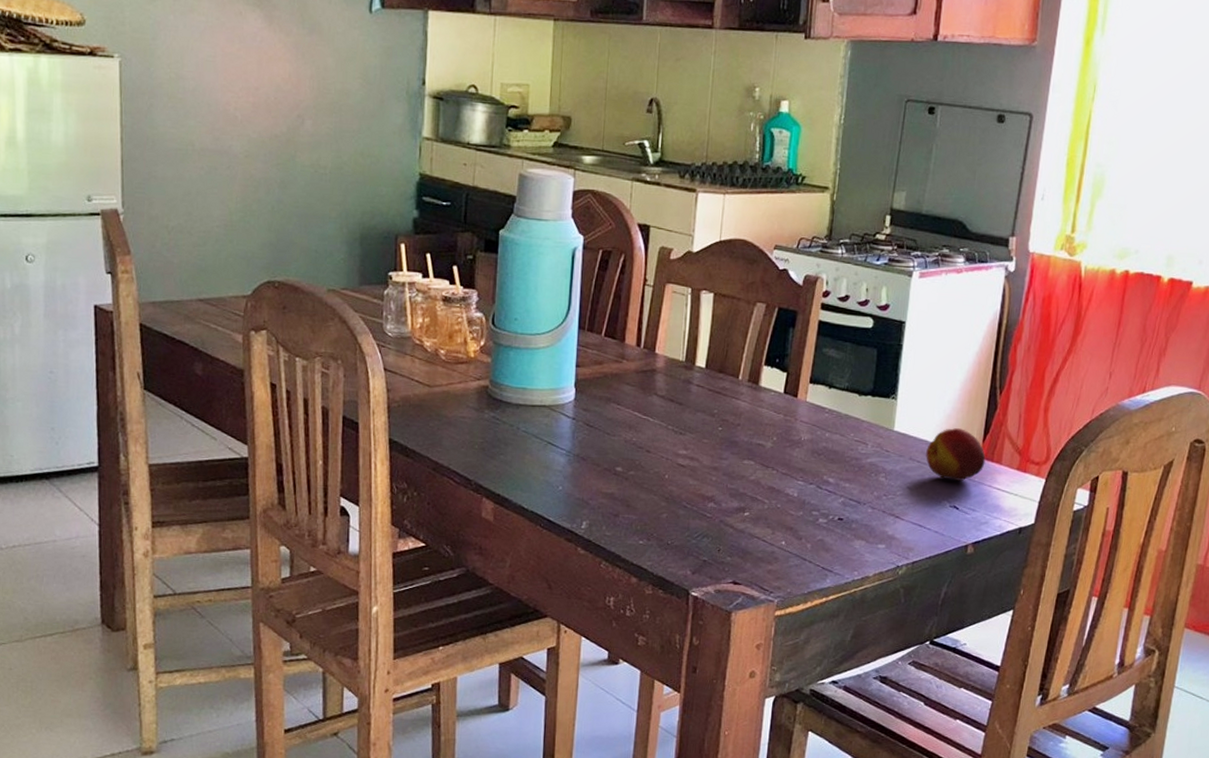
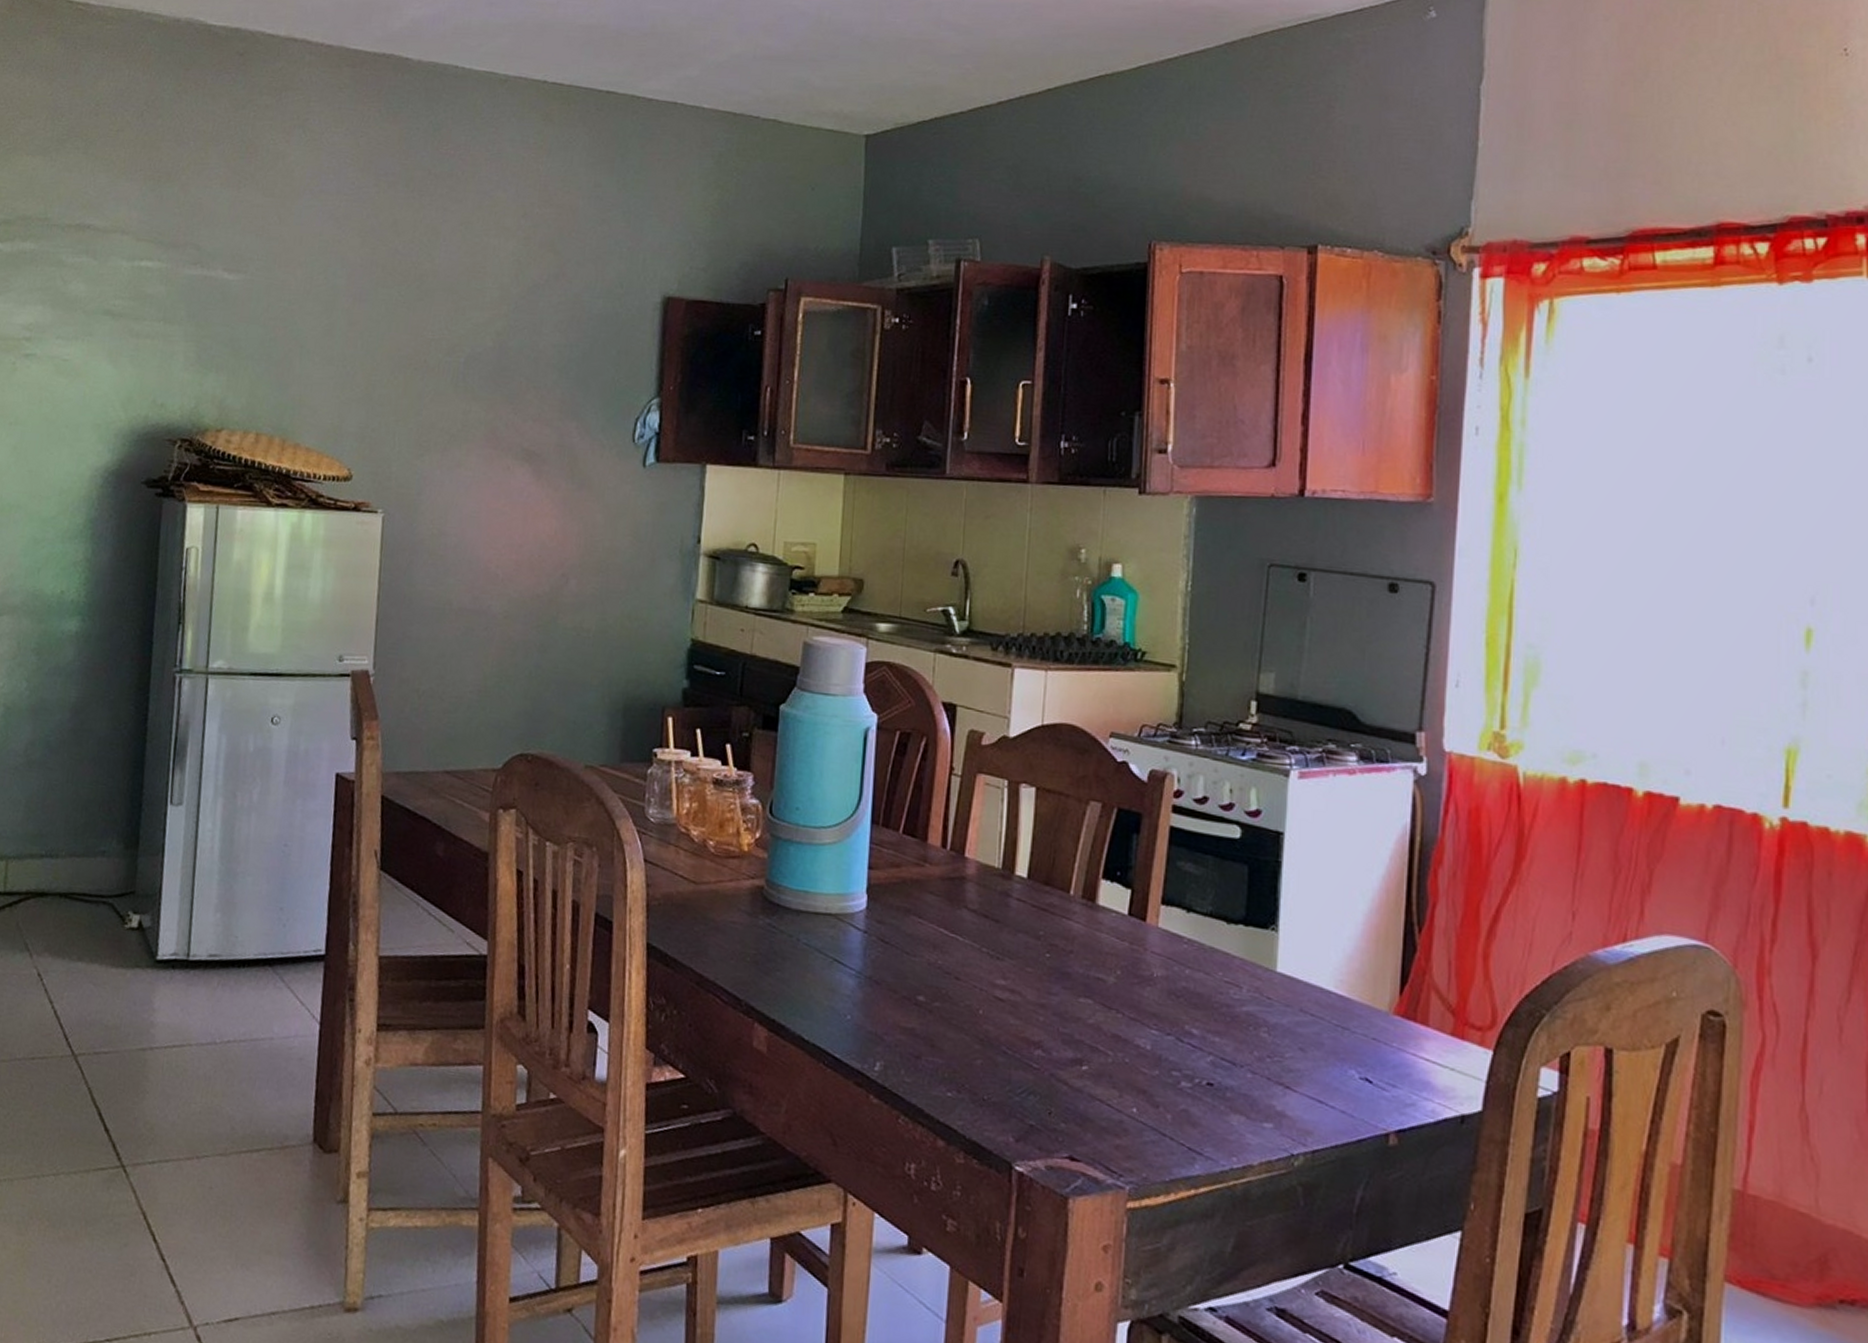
fruit: present [926,428,986,481] -> none [1322,973,1406,1045]

